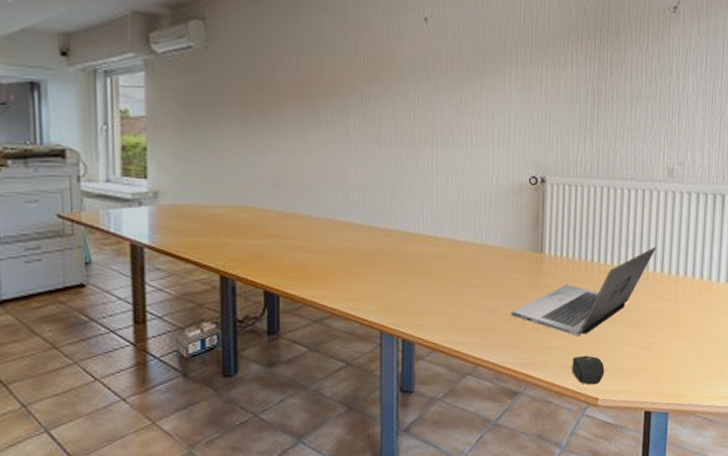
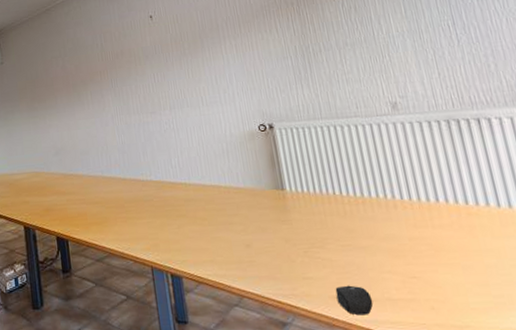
laptop: present [512,247,656,337] -> none [265,175,398,267]

